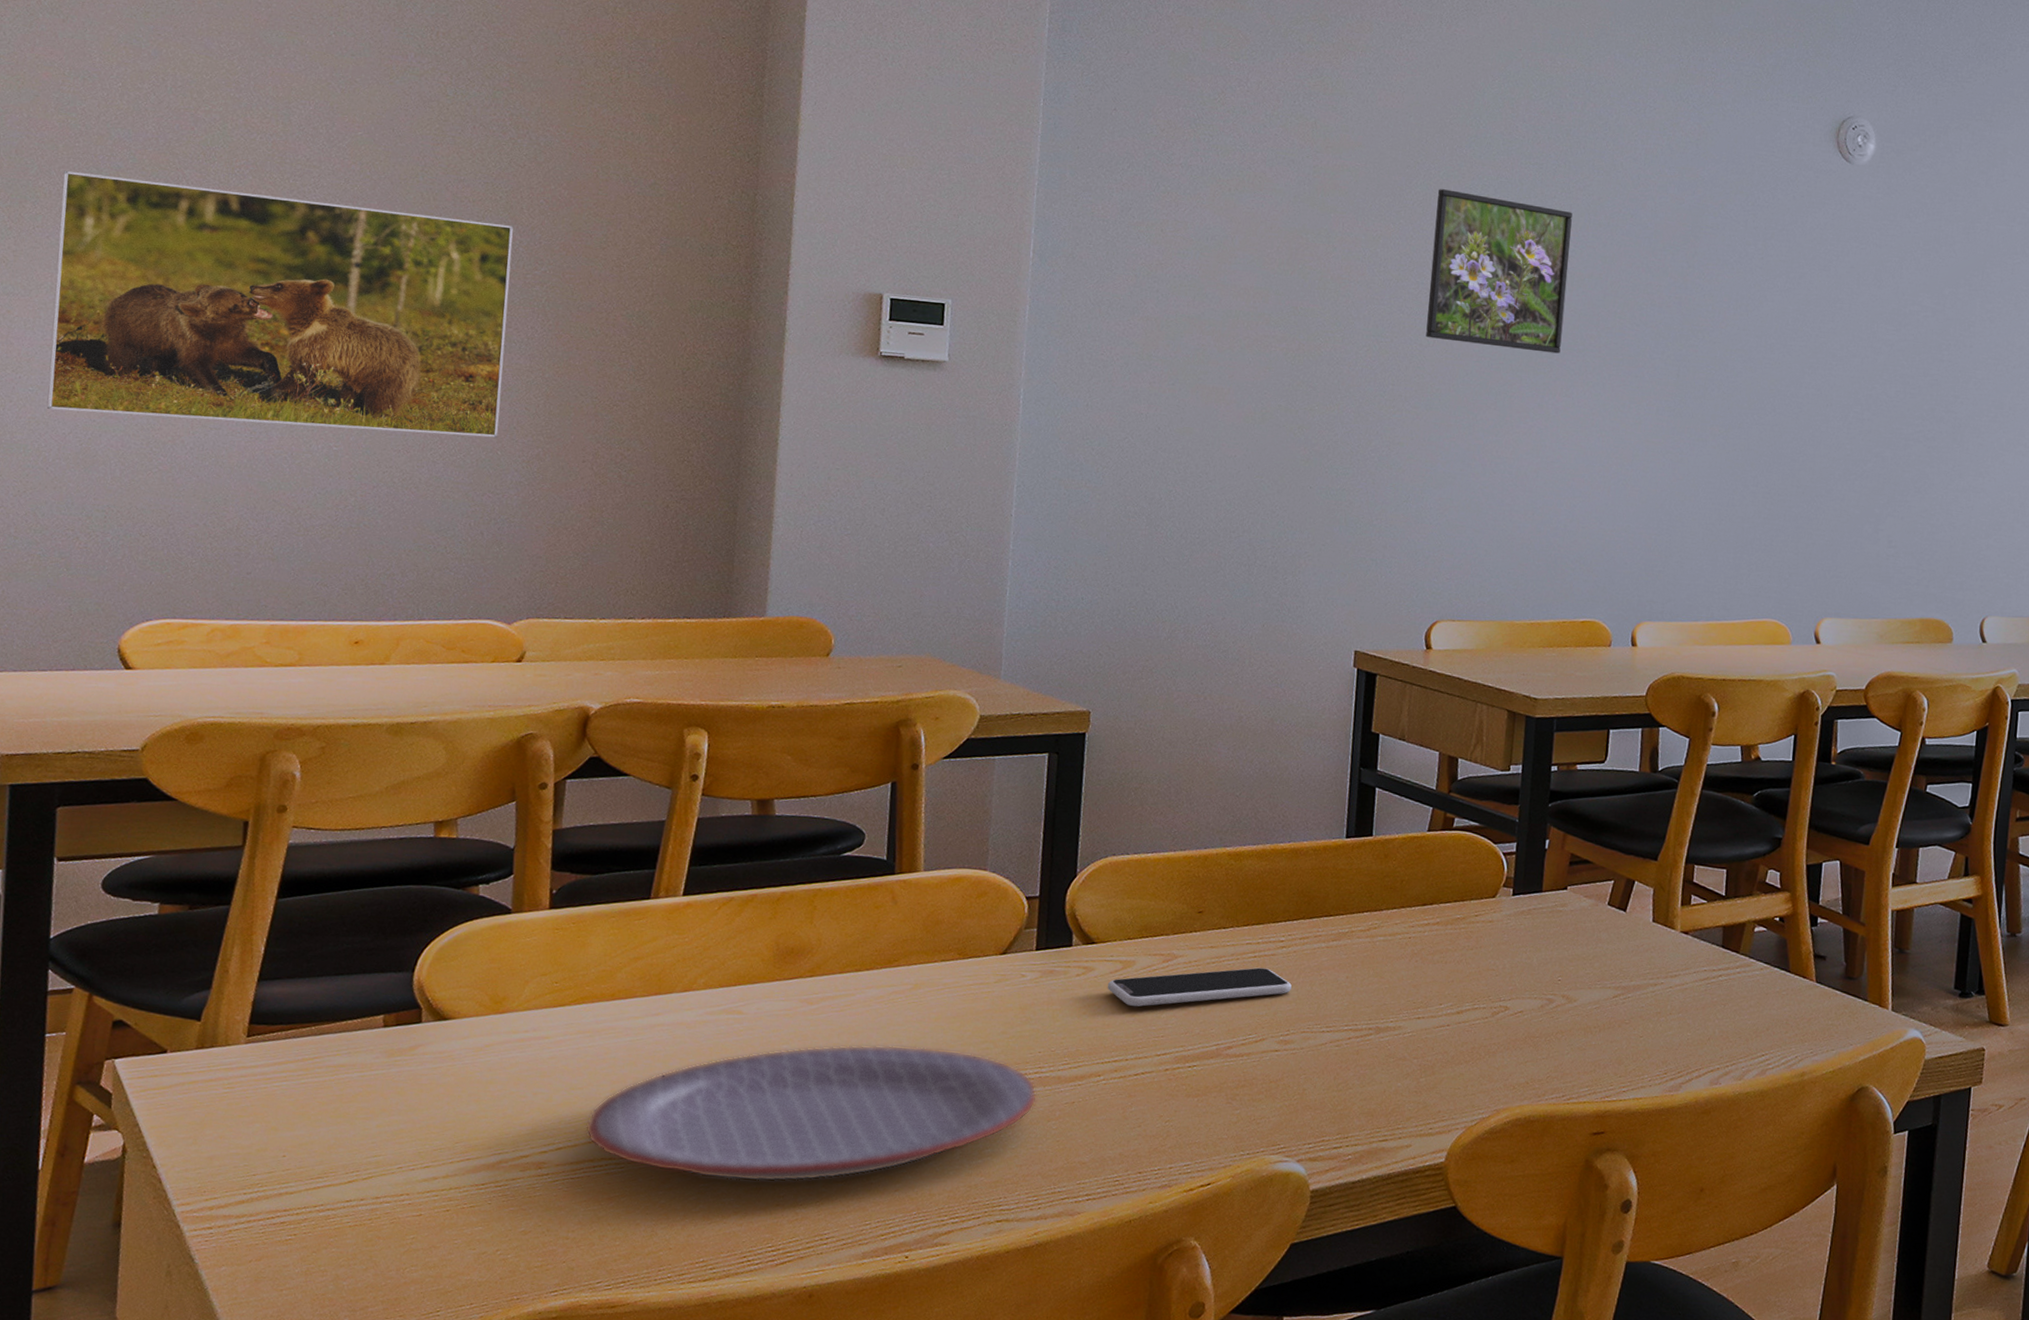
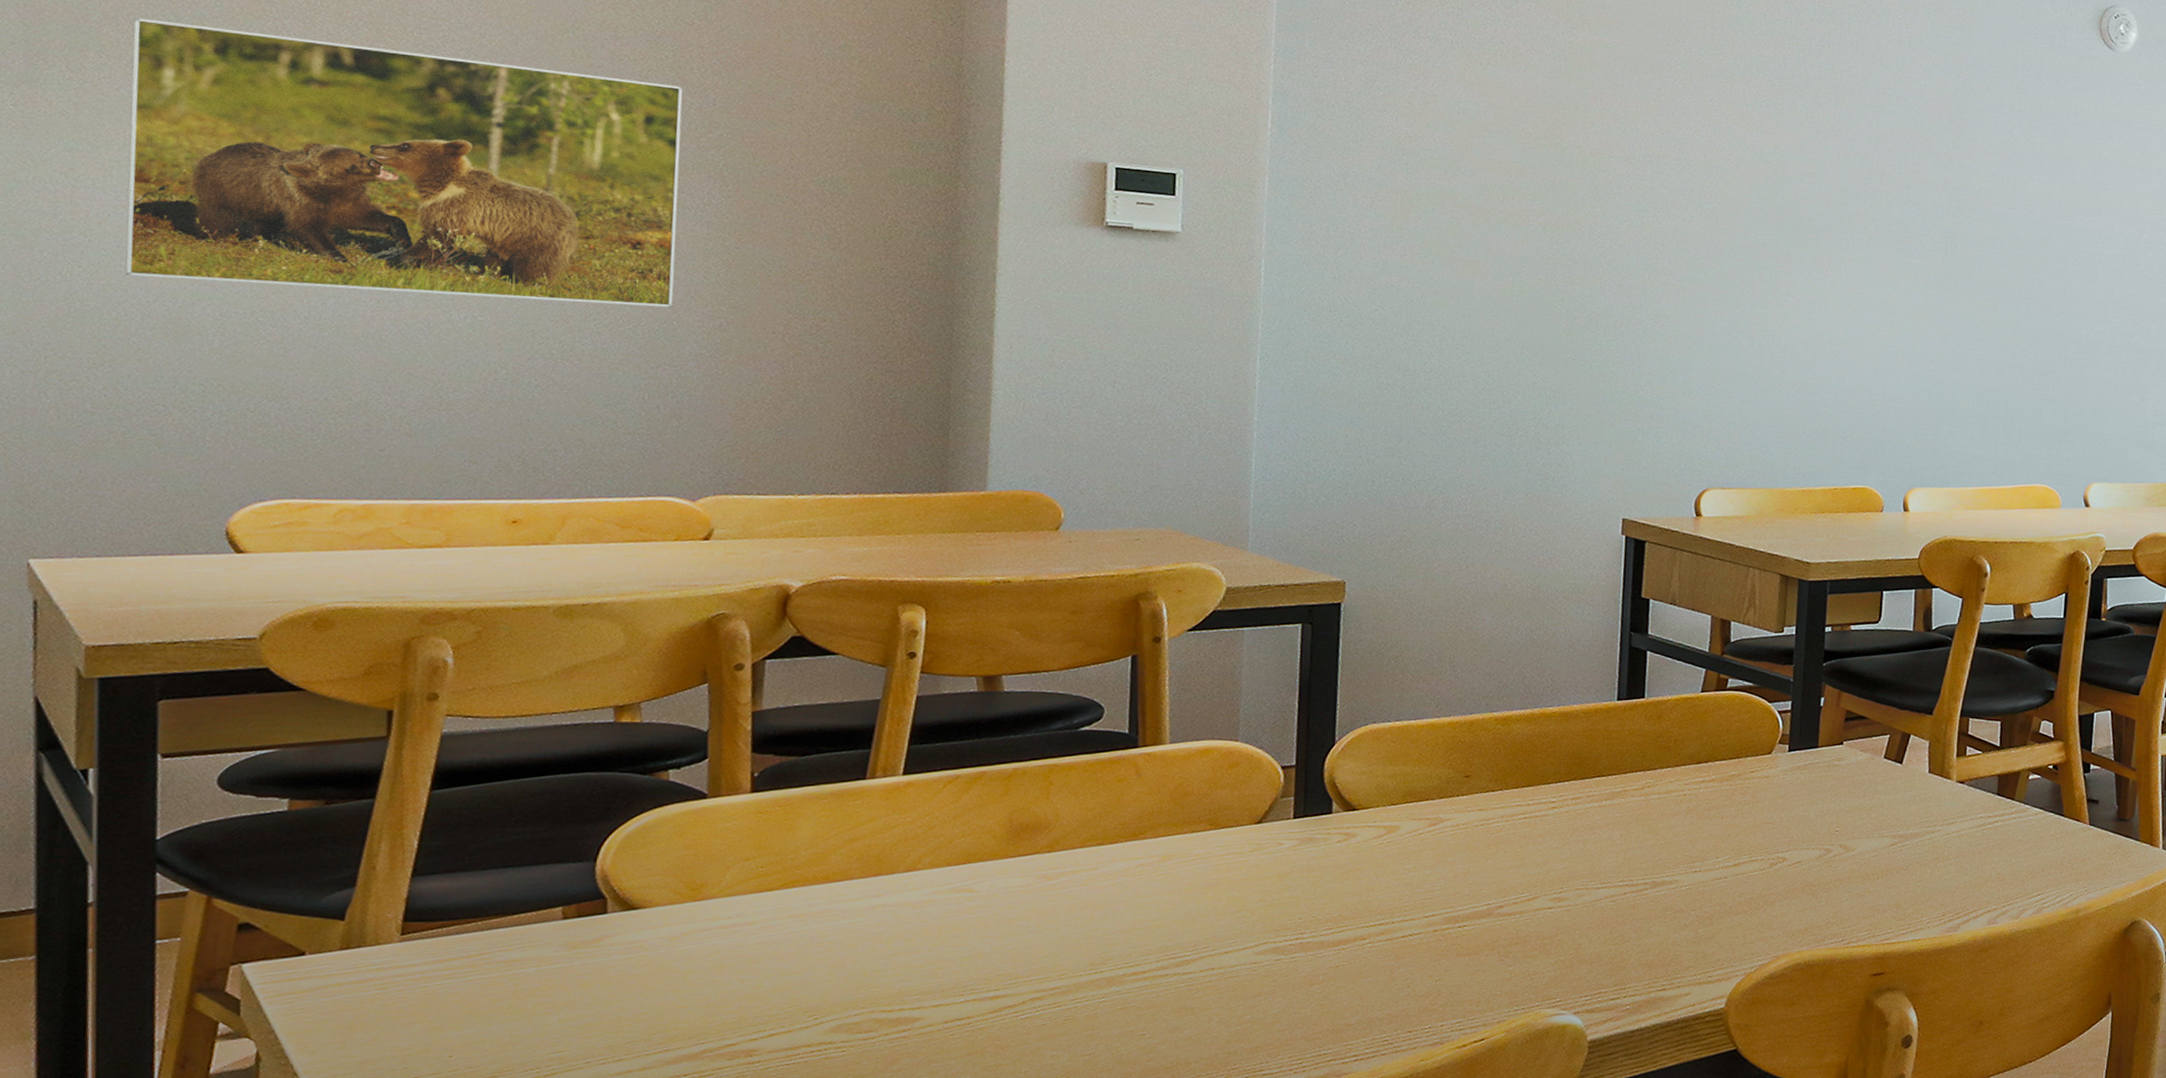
plate: present [585,1045,1038,1182] -> none [801,917,1299,1059]
smartphone: present [1107,967,1292,1007] -> none [1370,828,1564,871]
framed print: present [1426,189,1573,354] -> none [1689,67,1837,230]

